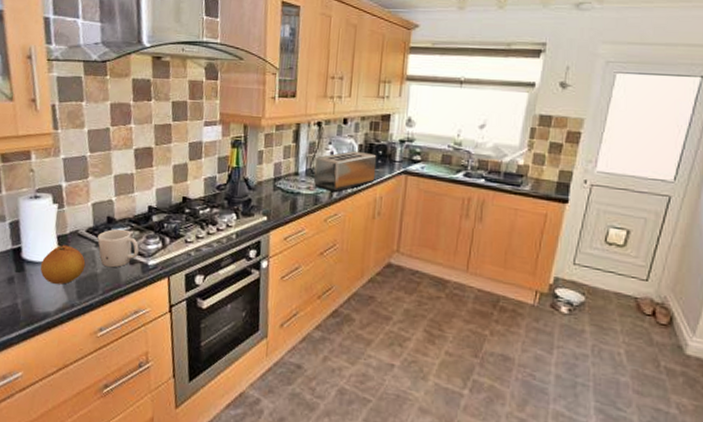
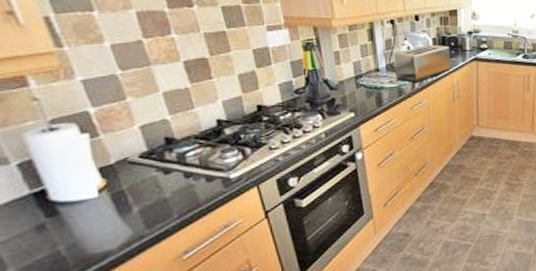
fruit: present [40,245,86,285] -> none [81,176,148,220]
mug: present [97,228,139,268] -> none [157,147,215,190]

